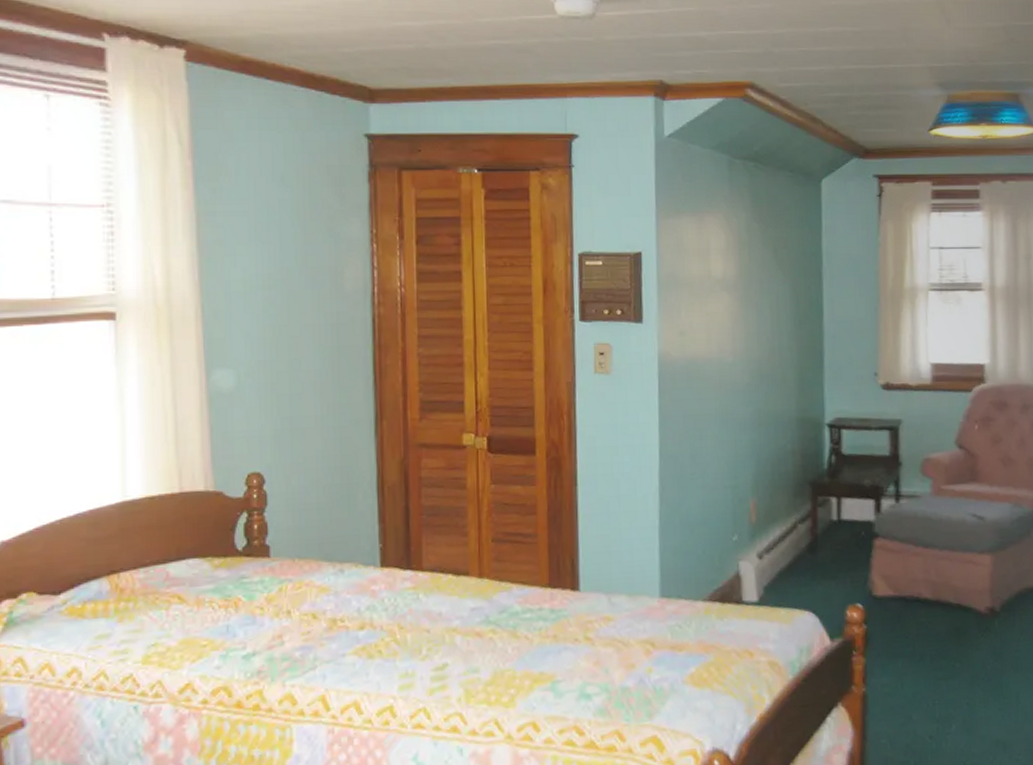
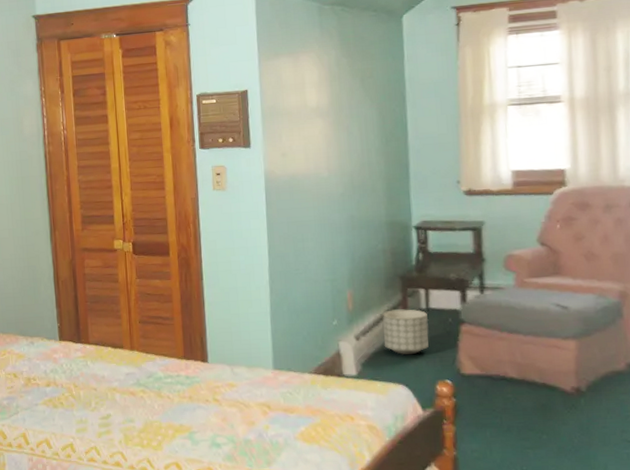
planter: none [789,521,840,576] -> present [382,309,429,356]

